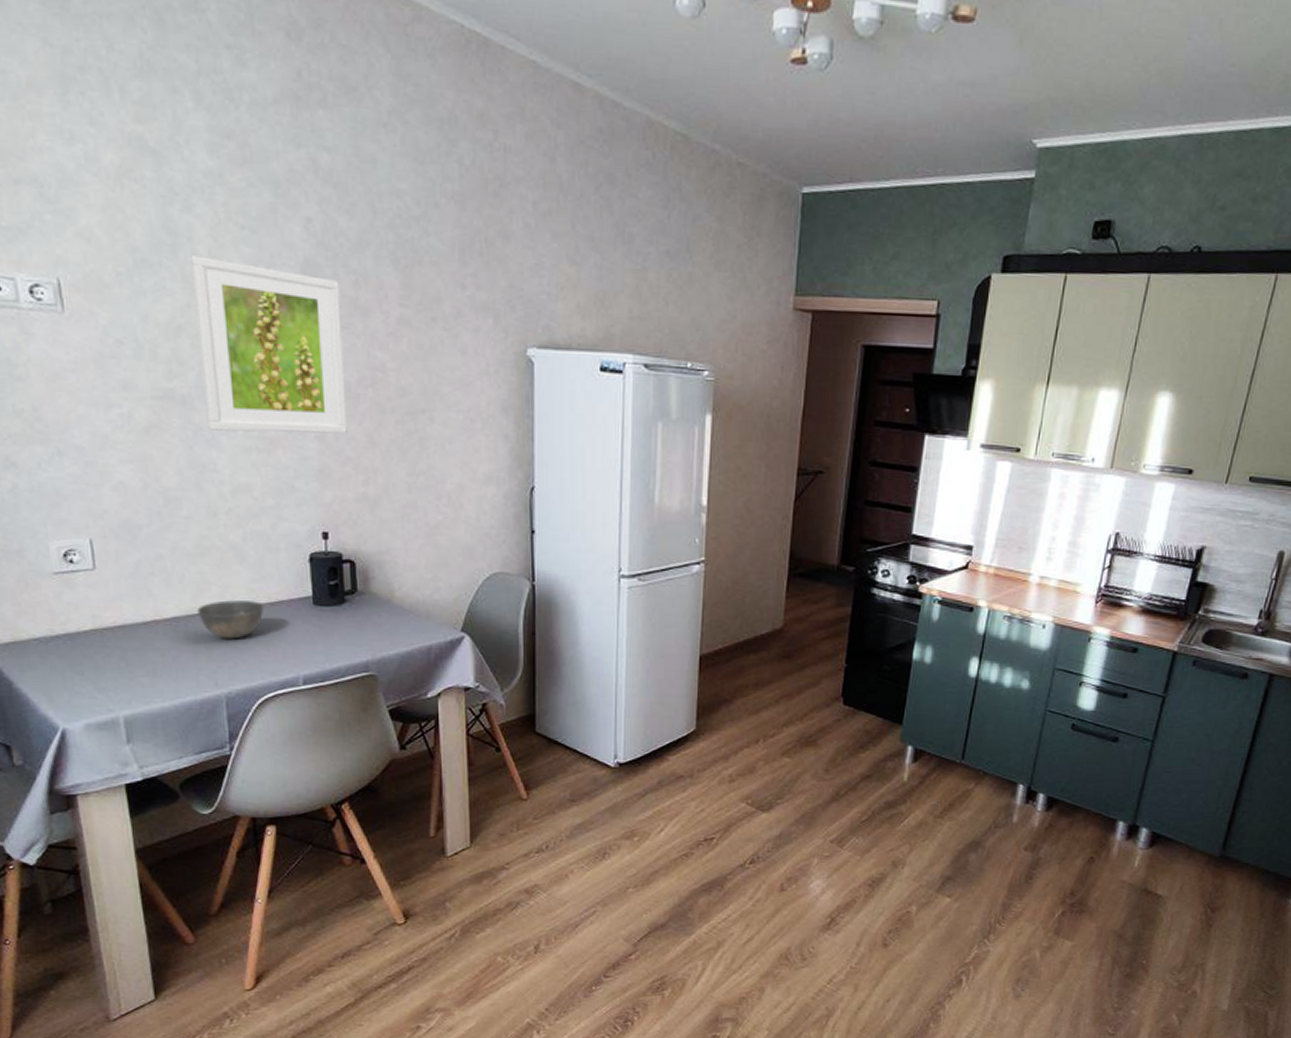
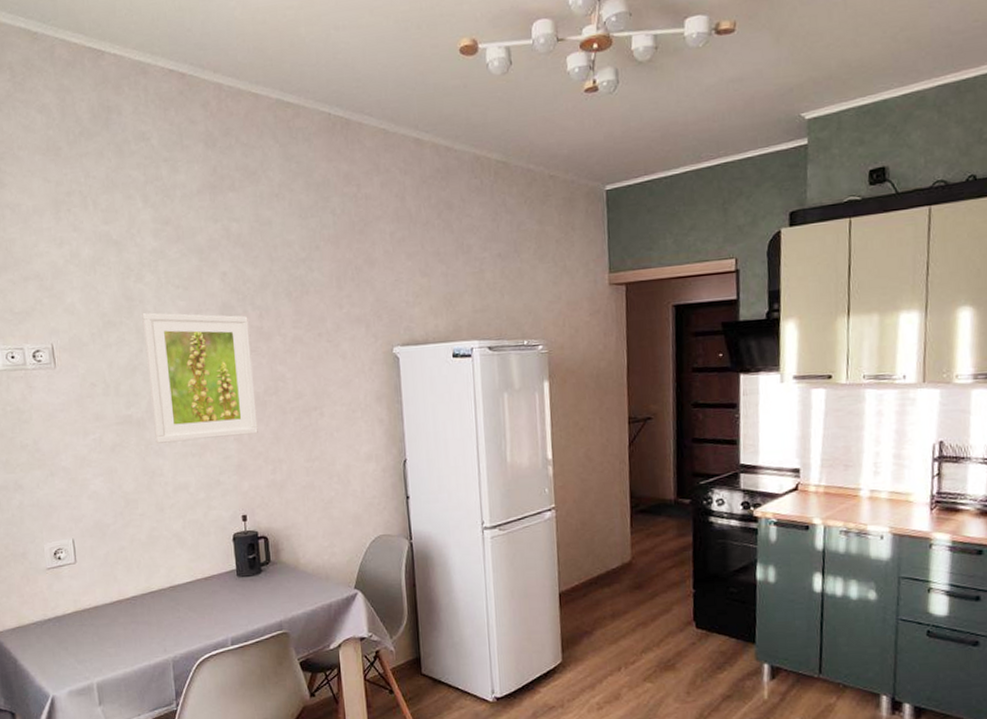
bowl: present [197,600,264,639] -> none [150,577,200,611]

